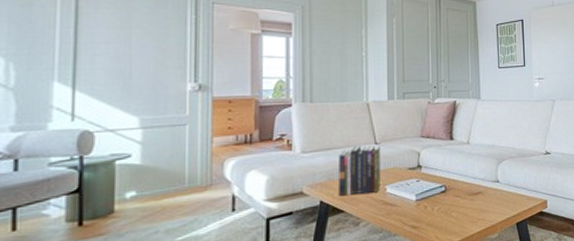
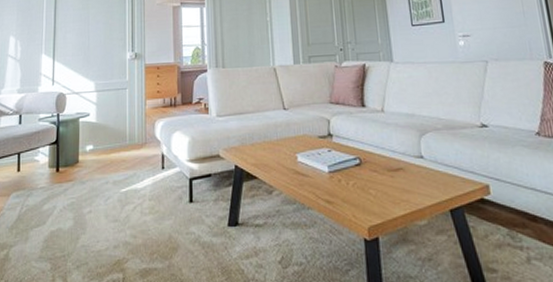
books: present [339,145,381,197] -> none [250,111,291,162]

